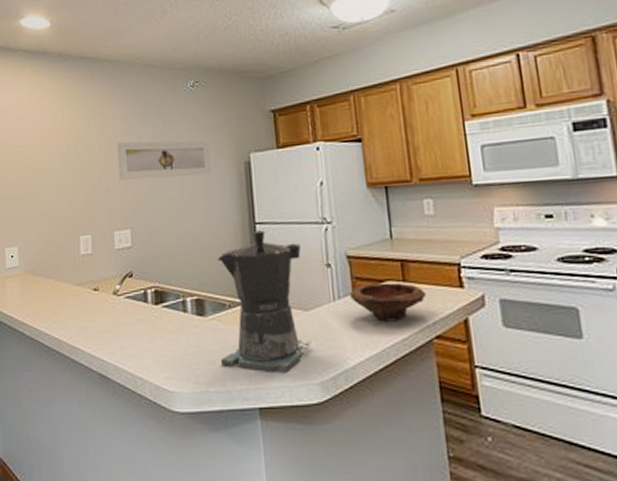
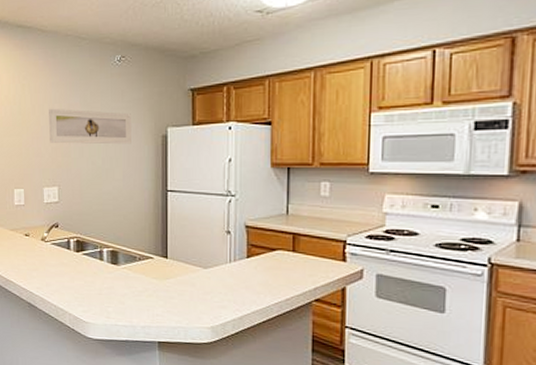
coffee maker: present [217,230,313,373] -> none [128,197,208,317]
bowl: present [349,282,427,322] -> none [244,251,312,285]

